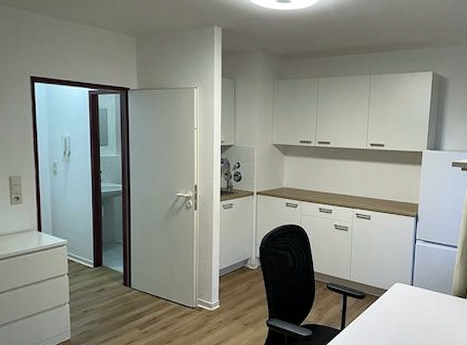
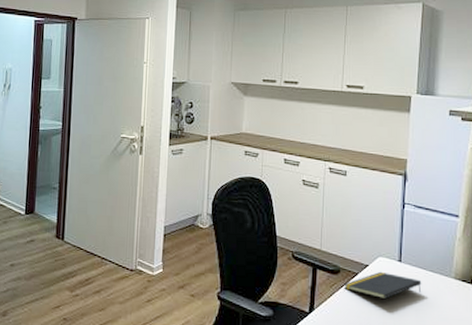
notepad: none [368,294,428,316] -> present [344,271,422,300]

